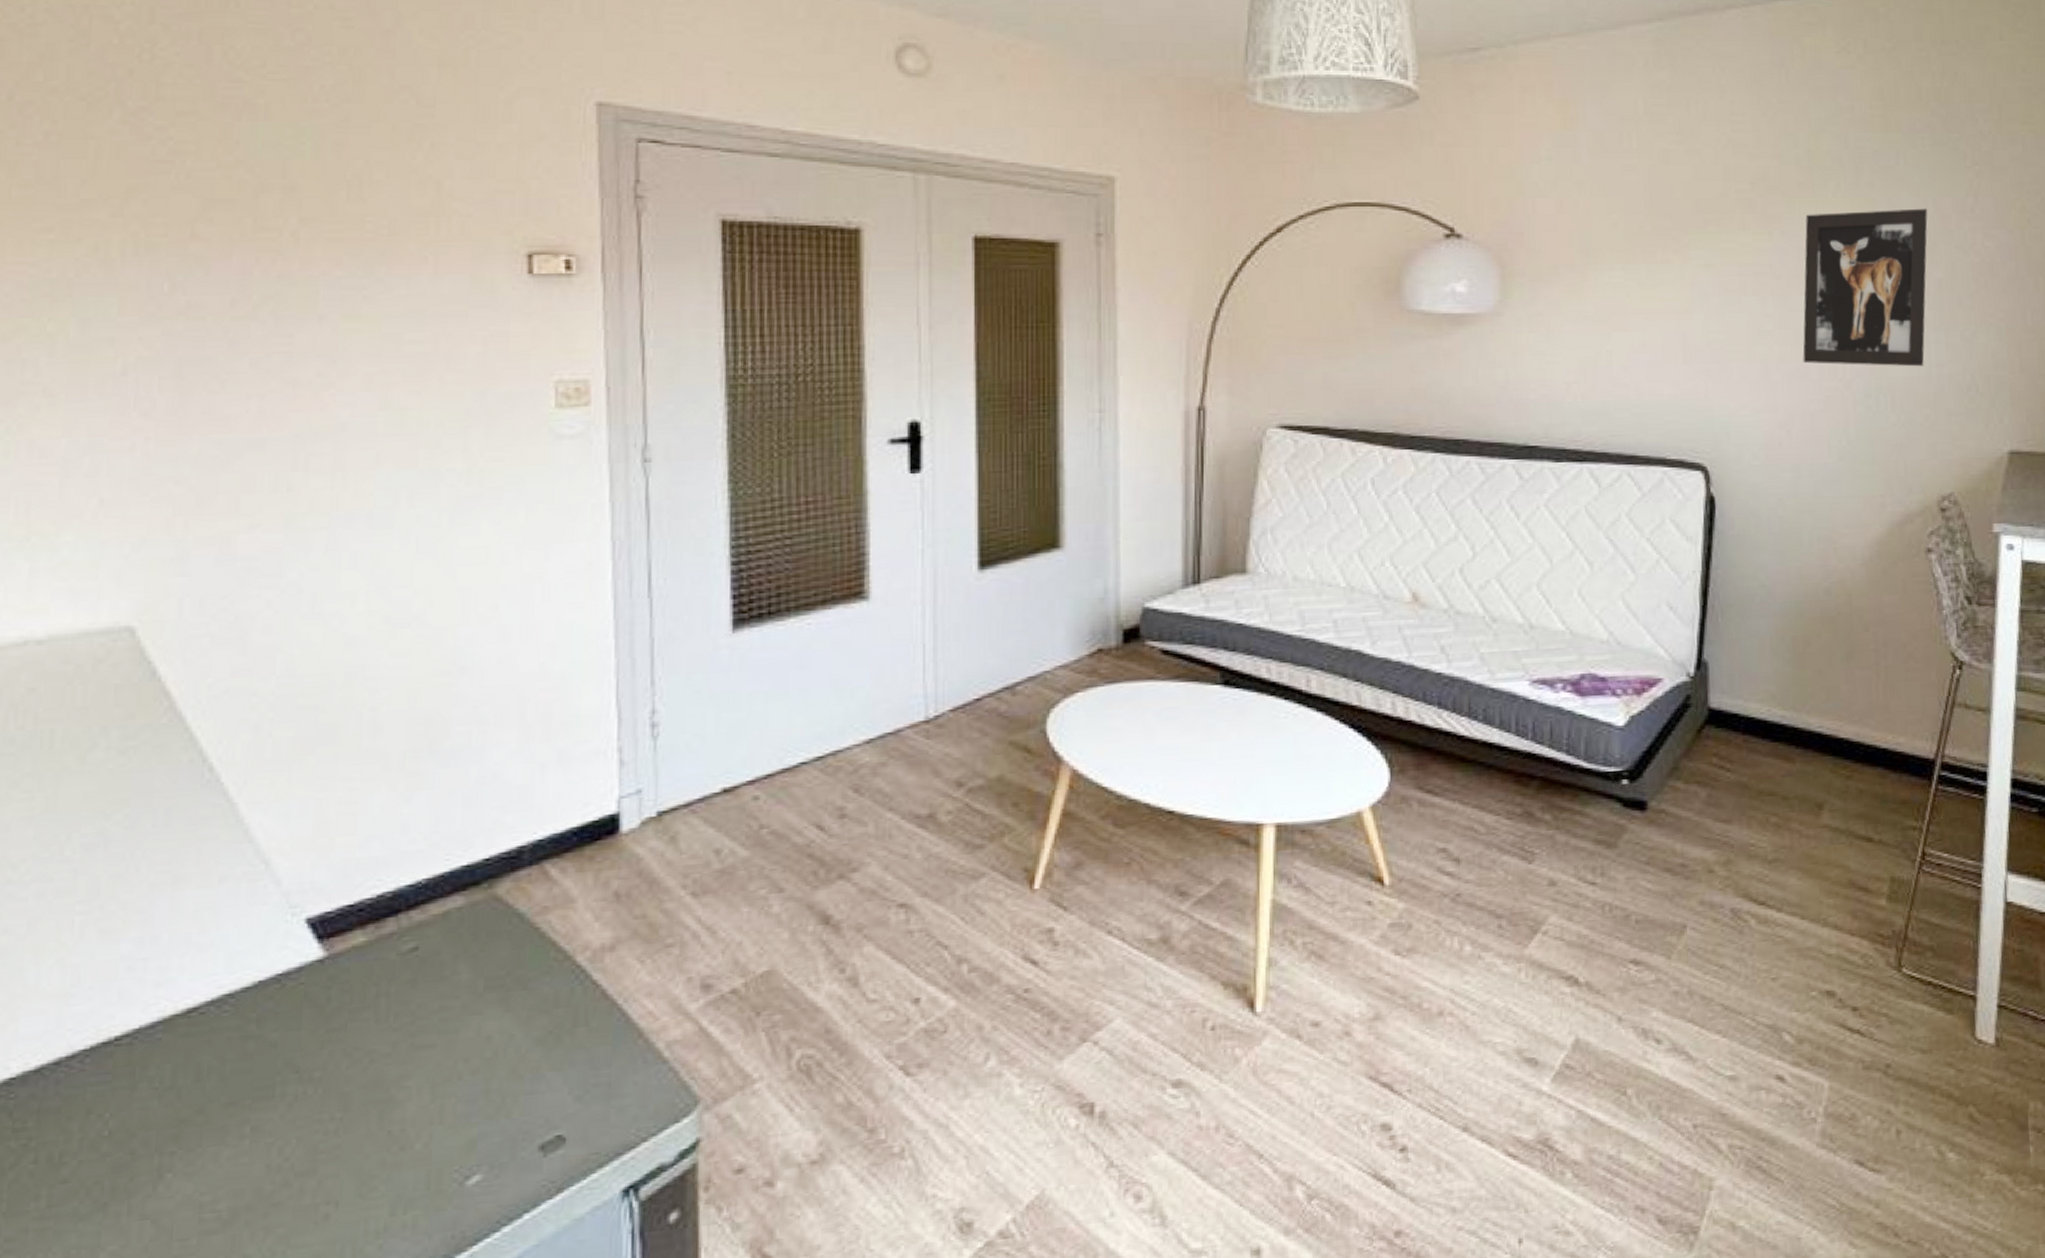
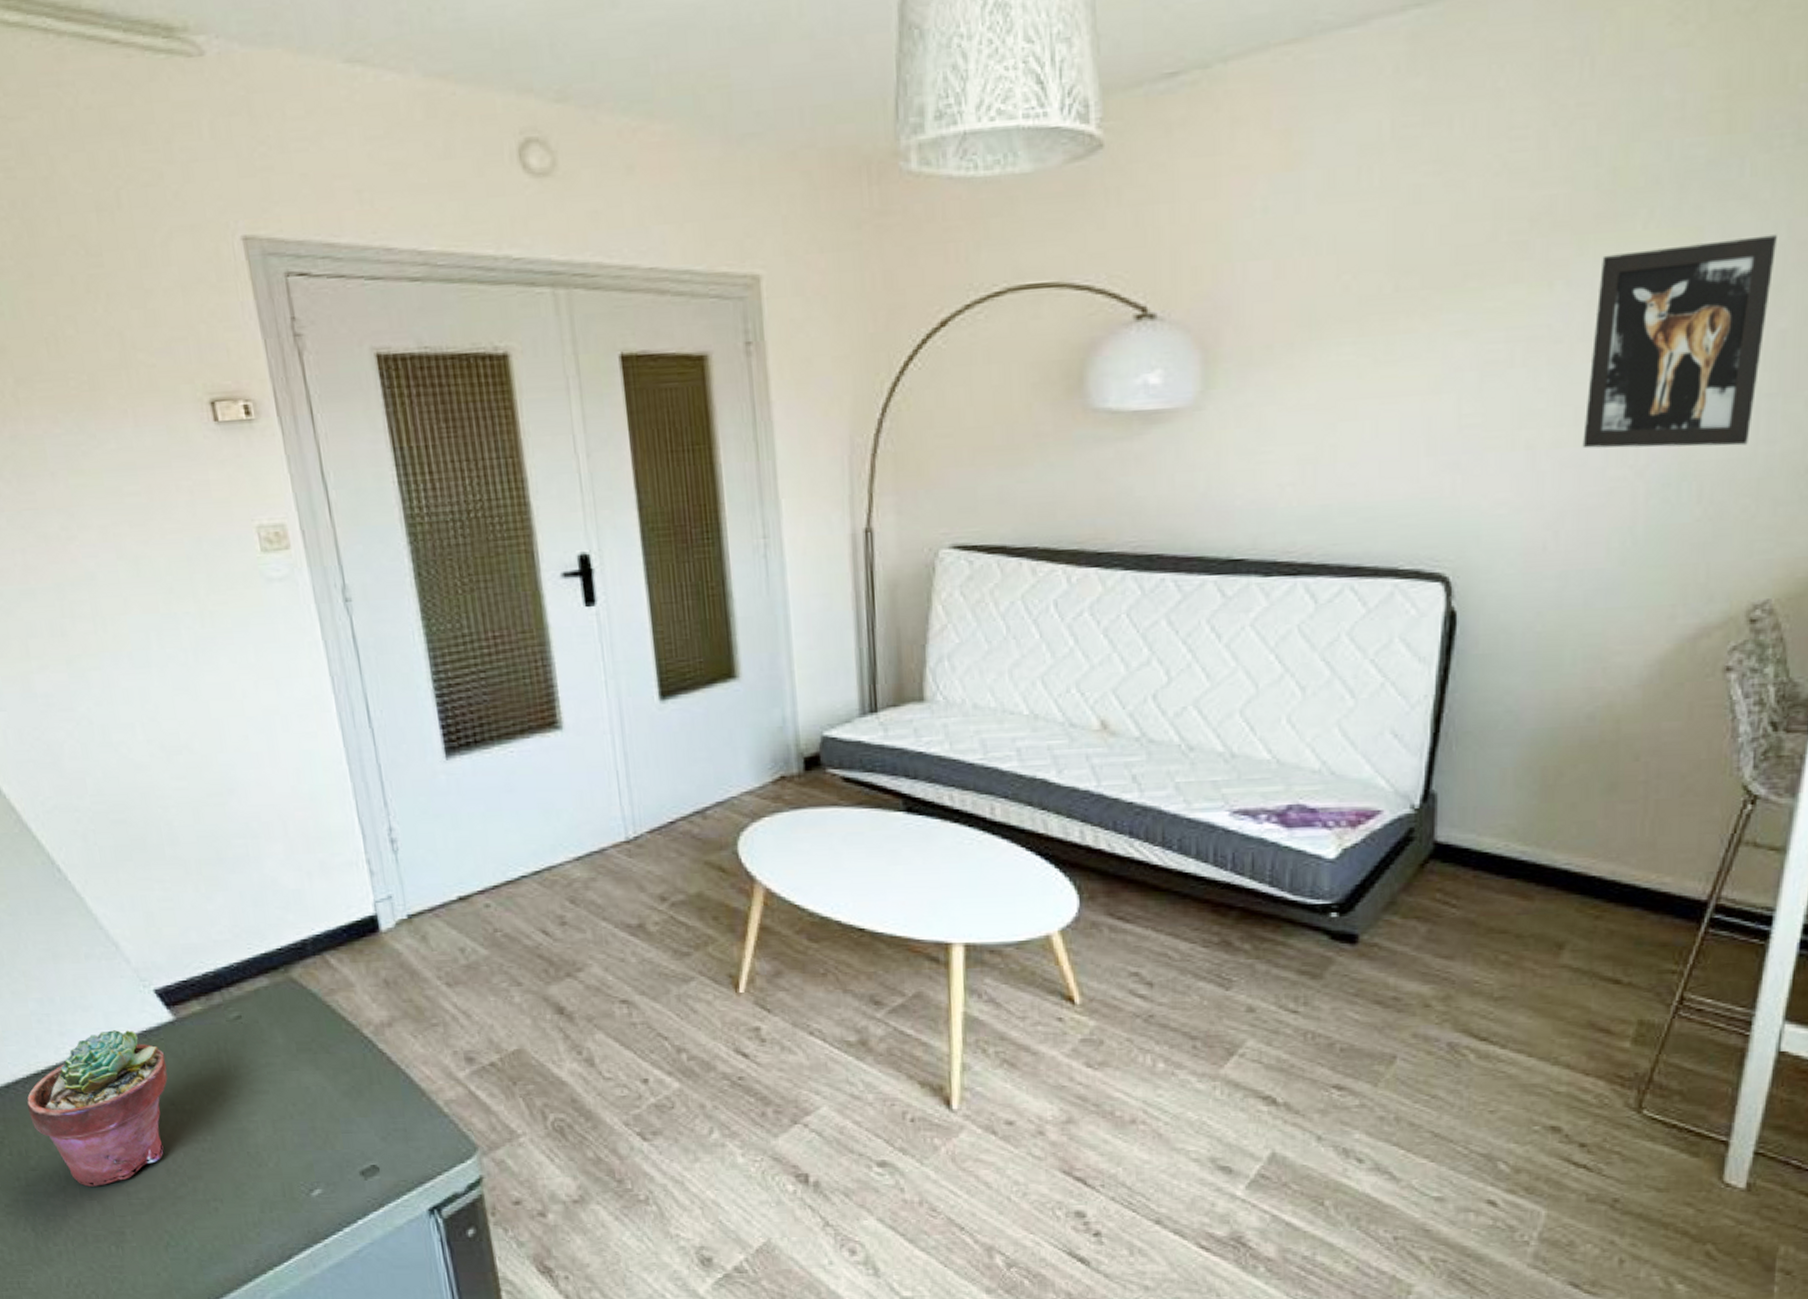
potted succulent: none [79,974,301,1201] -> present [27,1030,168,1187]

